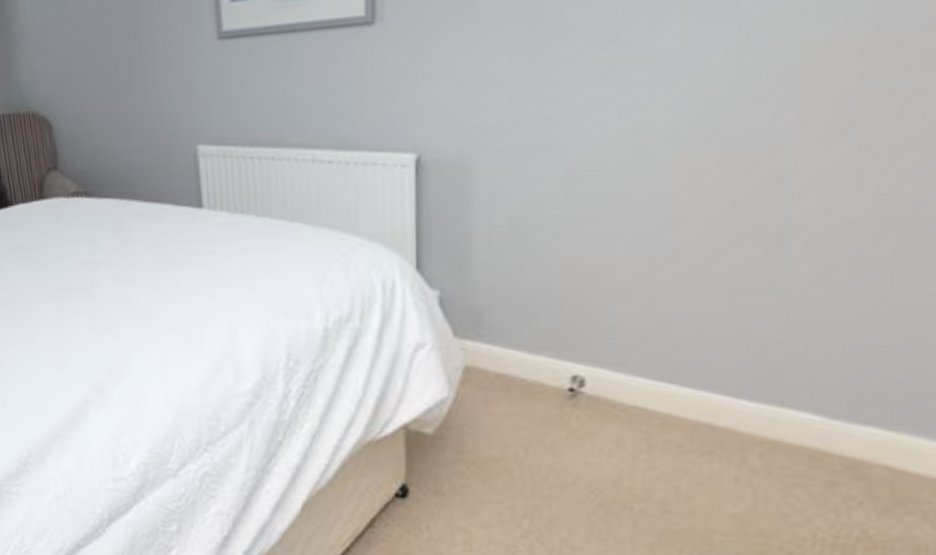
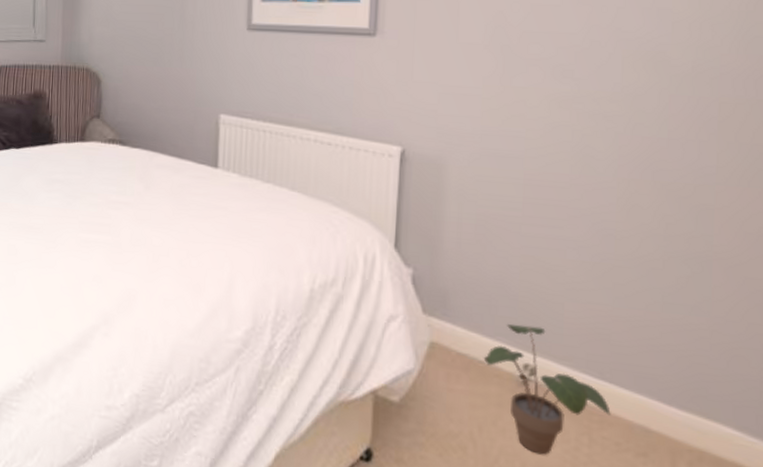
potted plant: none [525,334,672,467] -> present [483,323,611,455]

